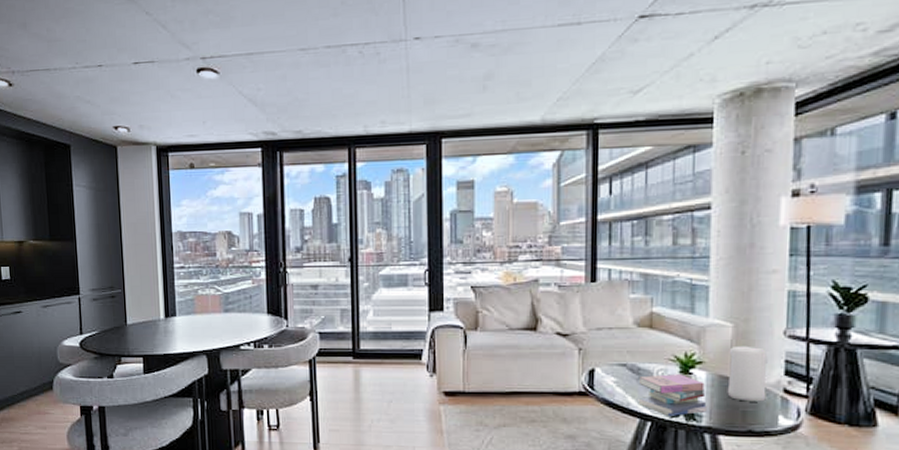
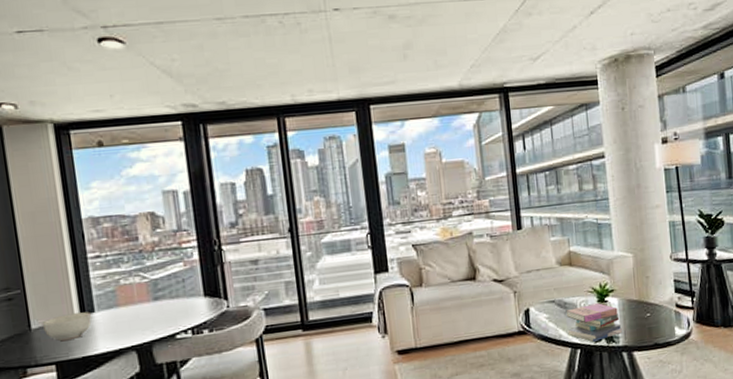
bowl: none [135,315,173,338] -> present [41,311,92,342]
candle: present [727,345,767,402] -> none [632,271,664,320]

